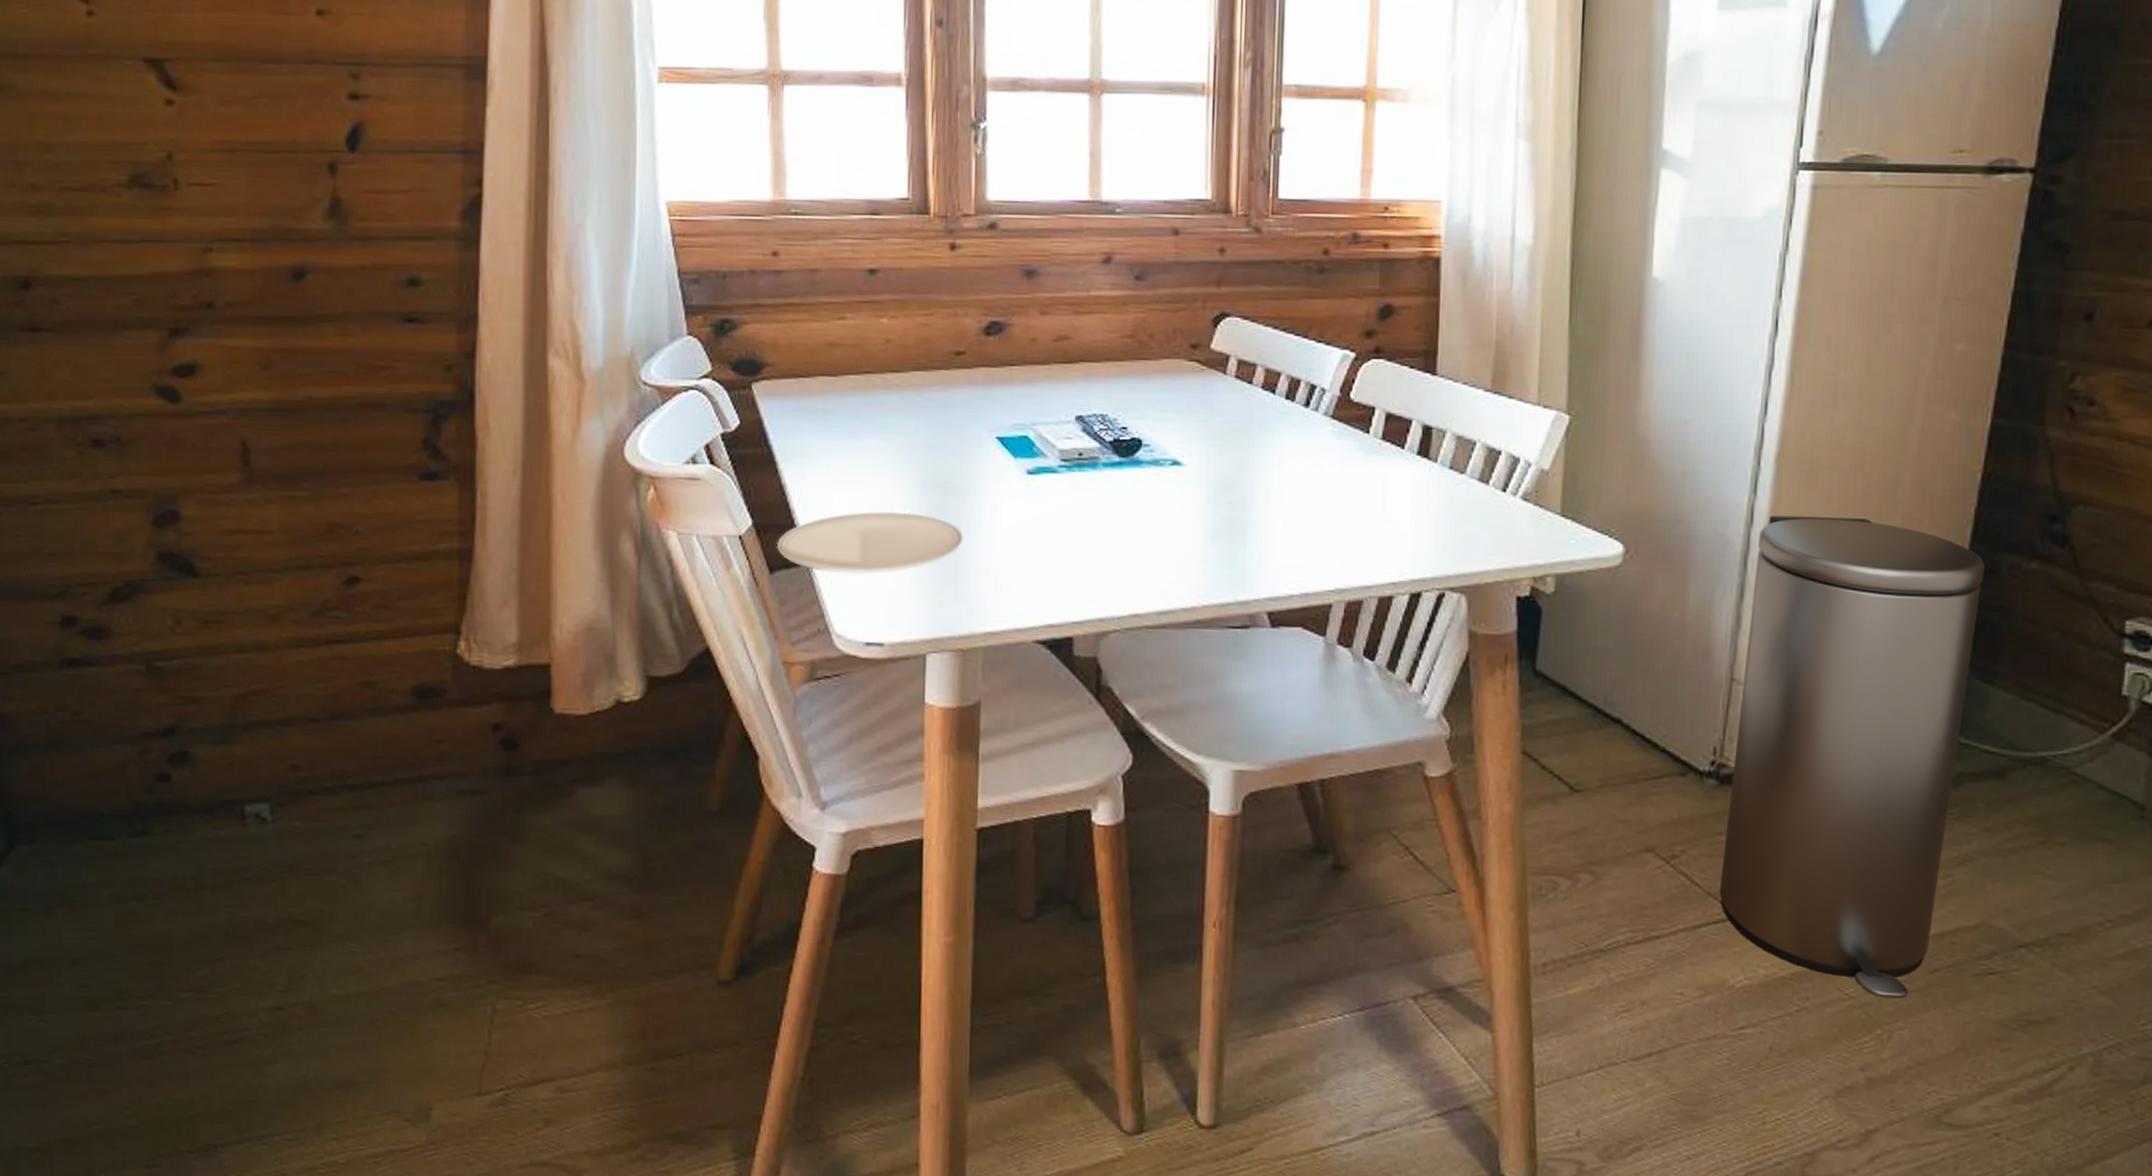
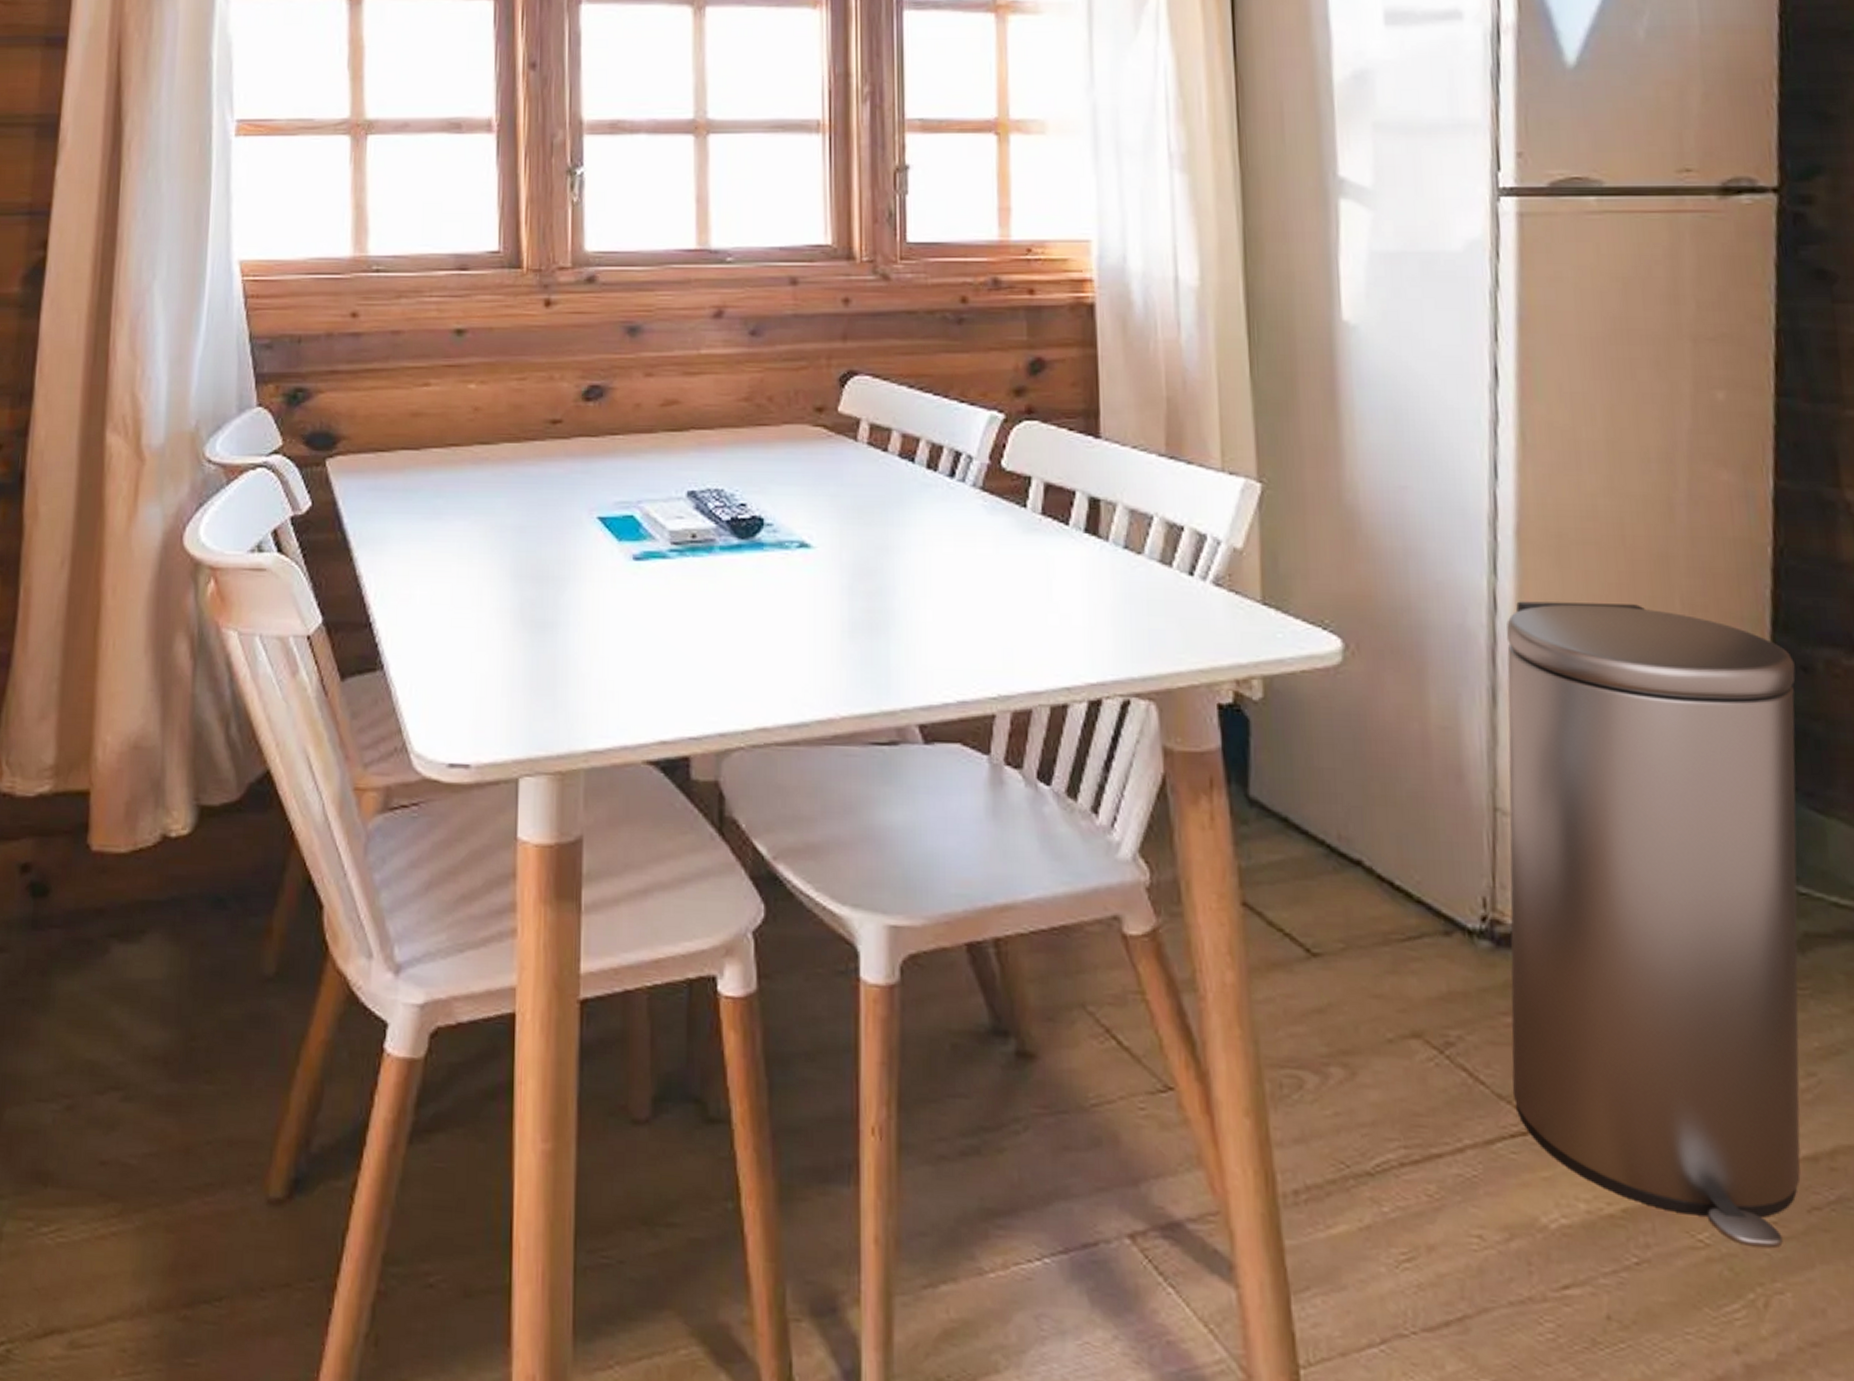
plate: present [776,511,964,575] -> none [349,605,561,681]

